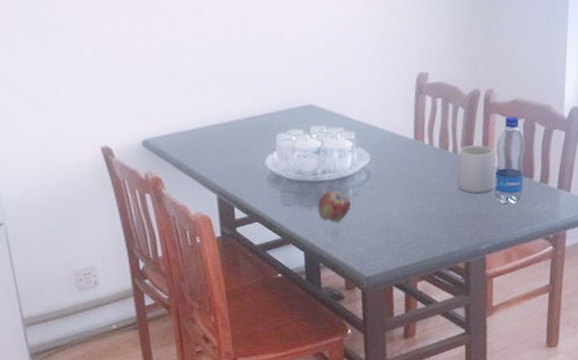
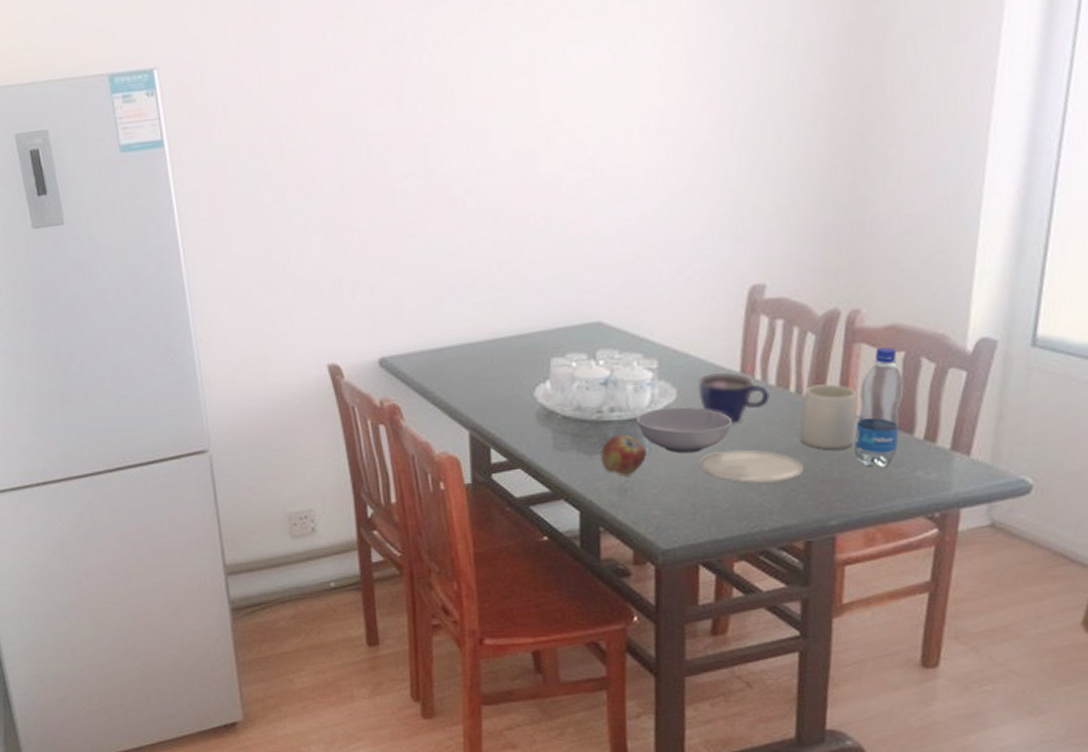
bowl: none [342,167,411,203] -> present [636,407,733,454]
cup: none [384,139,435,177] -> present [697,371,770,423]
plate: none [388,196,462,222] -> present [698,449,805,484]

